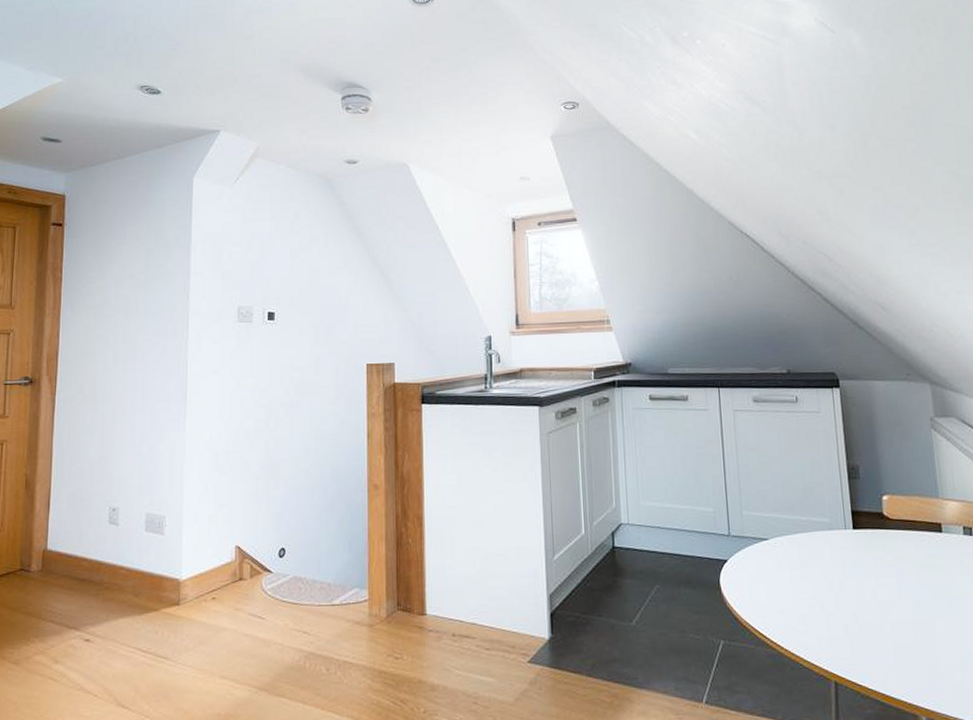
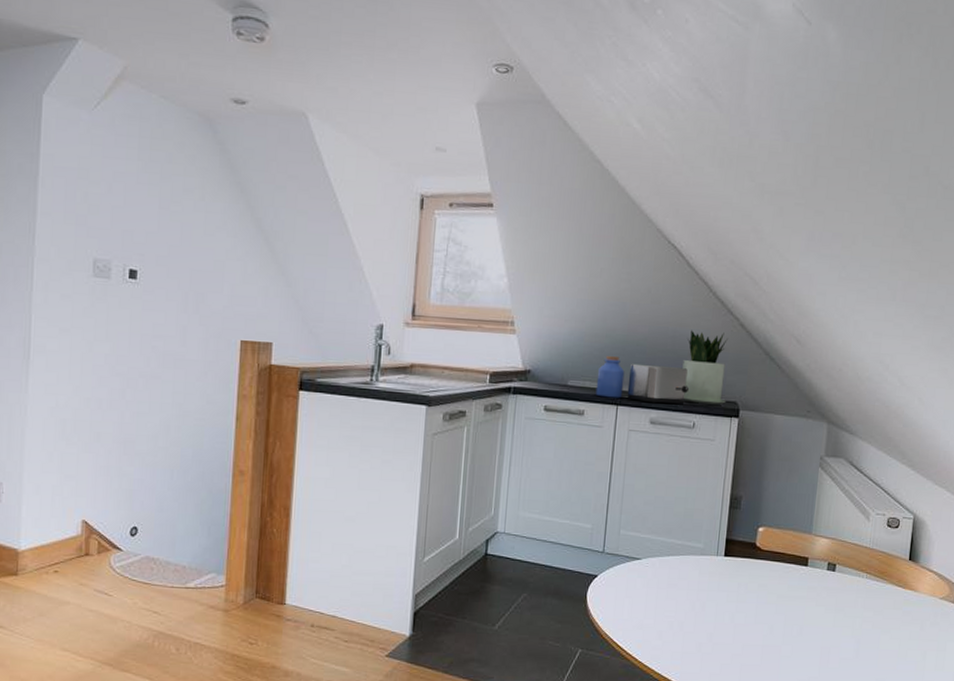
jar: none [694,342,723,382] -> present [595,356,625,399]
toaster: none [724,344,785,382] -> present [627,363,689,405]
planter: none [774,308,824,378] -> present [682,330,729,405]

